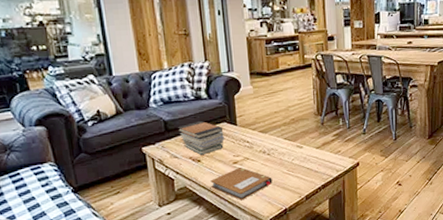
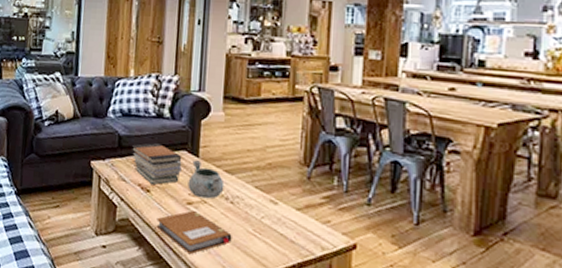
decorative bowl: none [231,128,261,157] -> present [188,160,225,199]

